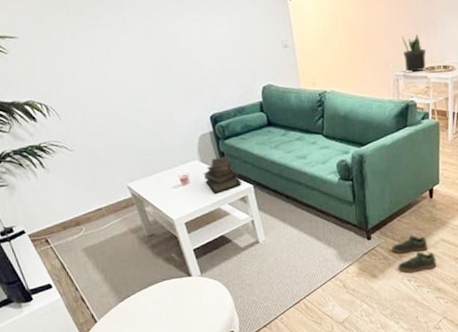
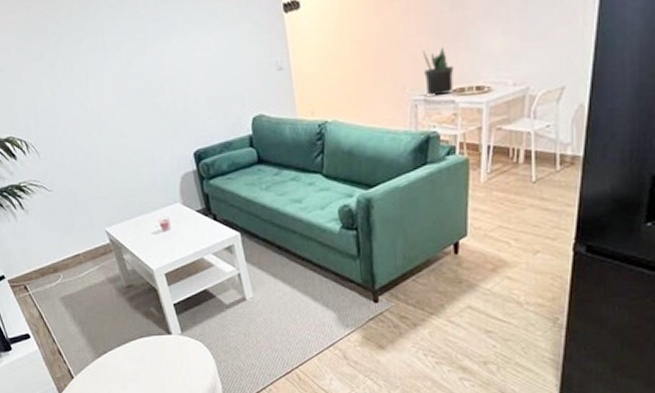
diary: present [203,156,242,194] -> none [185,198,227,242]
shoe: present [392,235,437,273] -> none [404,299,461,346]

